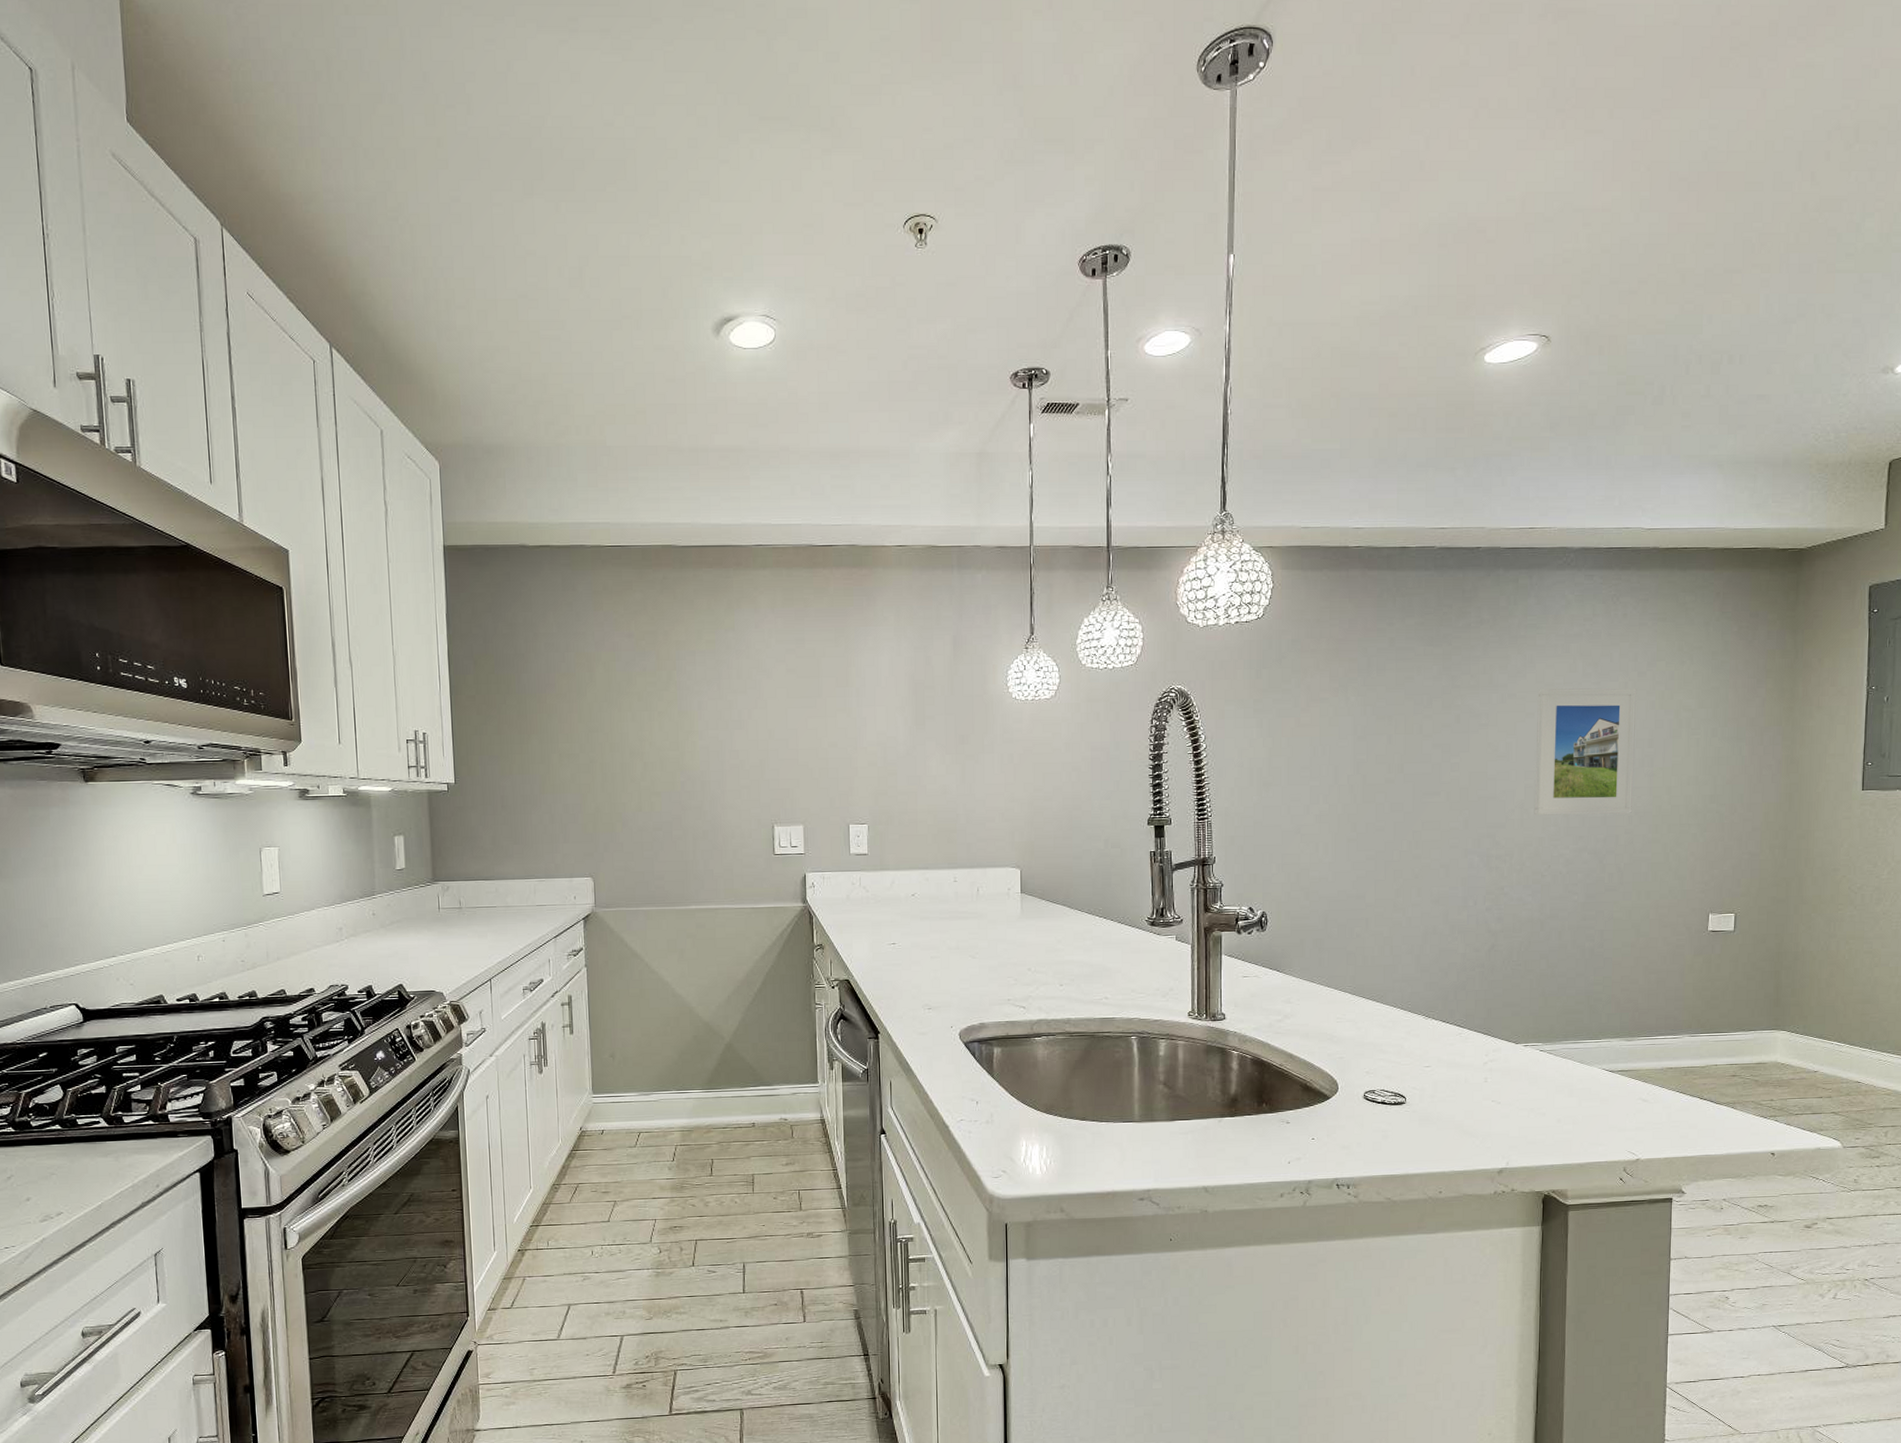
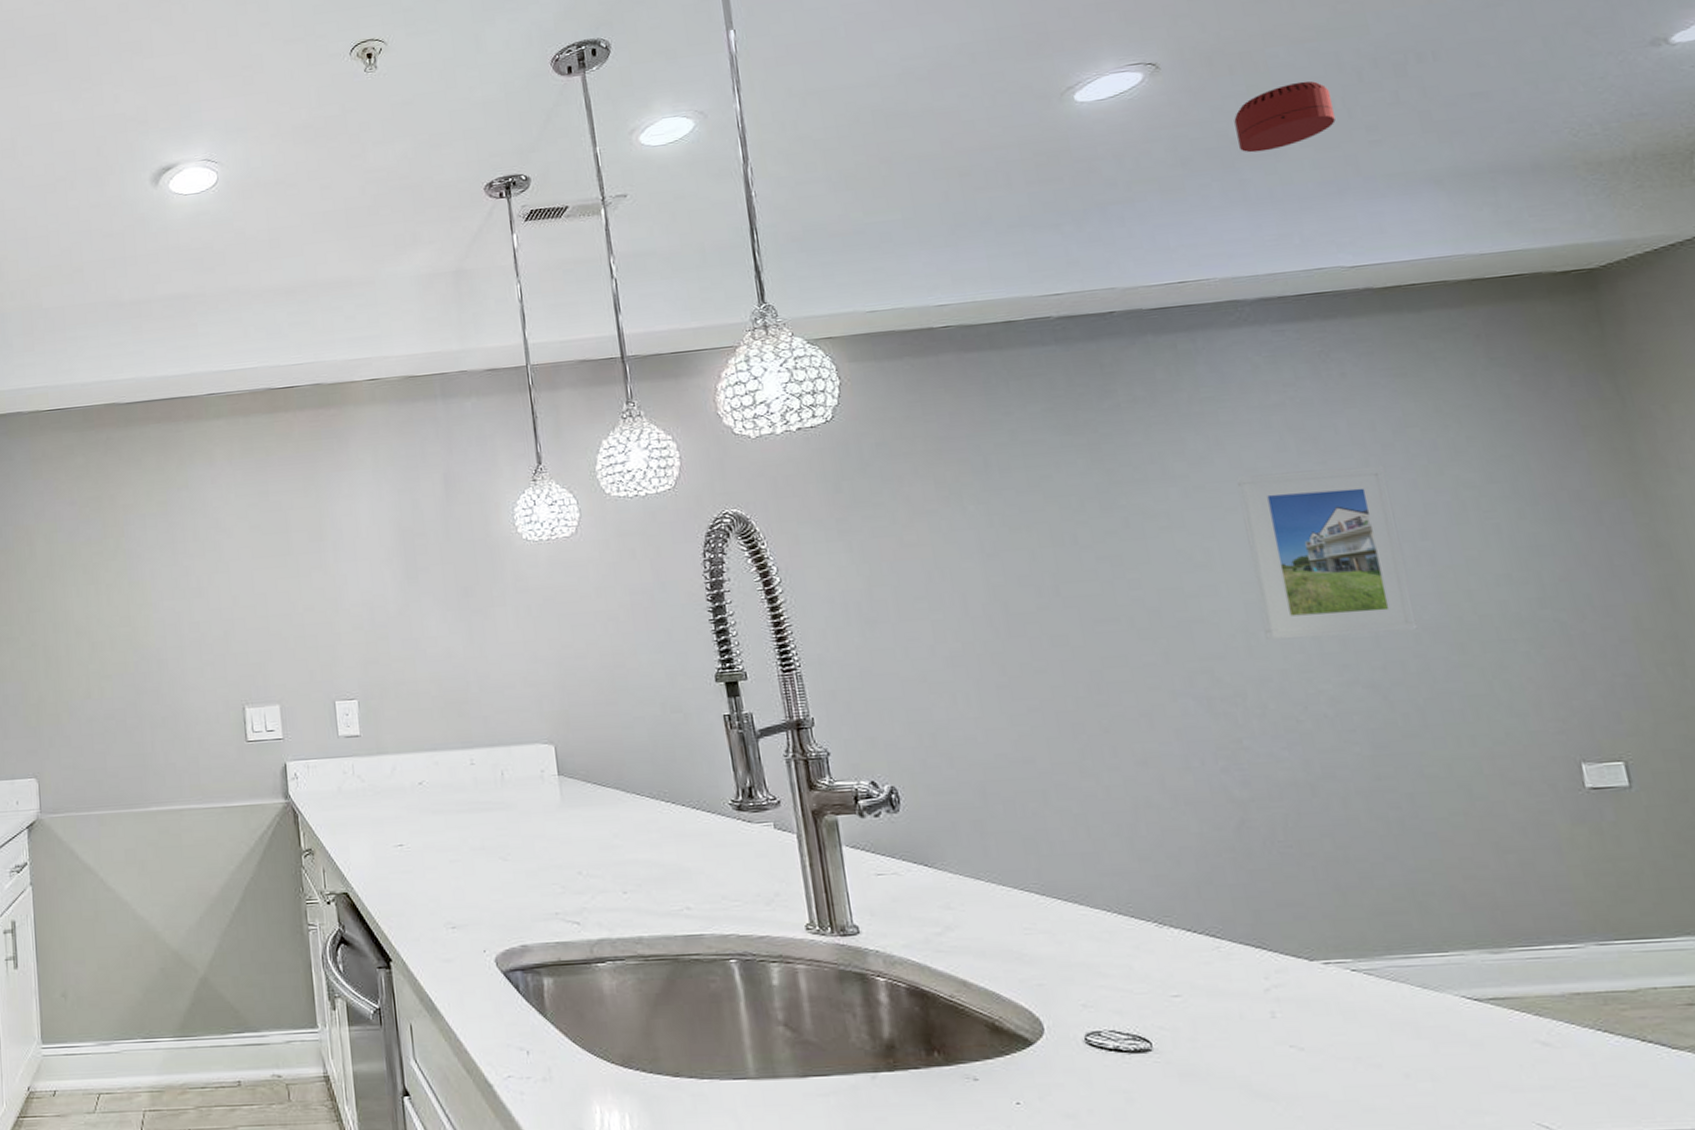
smoke detector: none [1593,368,1665,425] -> present [1234,81,1336,153]

